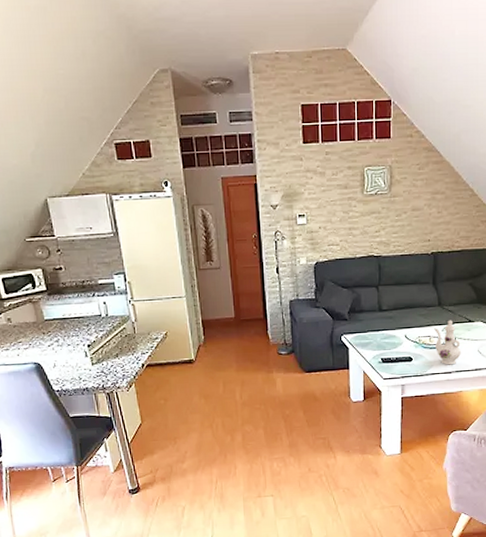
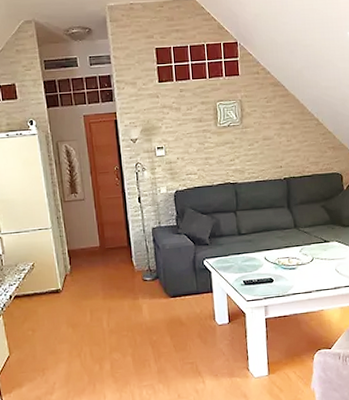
ewer: present [434,320,461,365] -> none [292,241,319,285]

